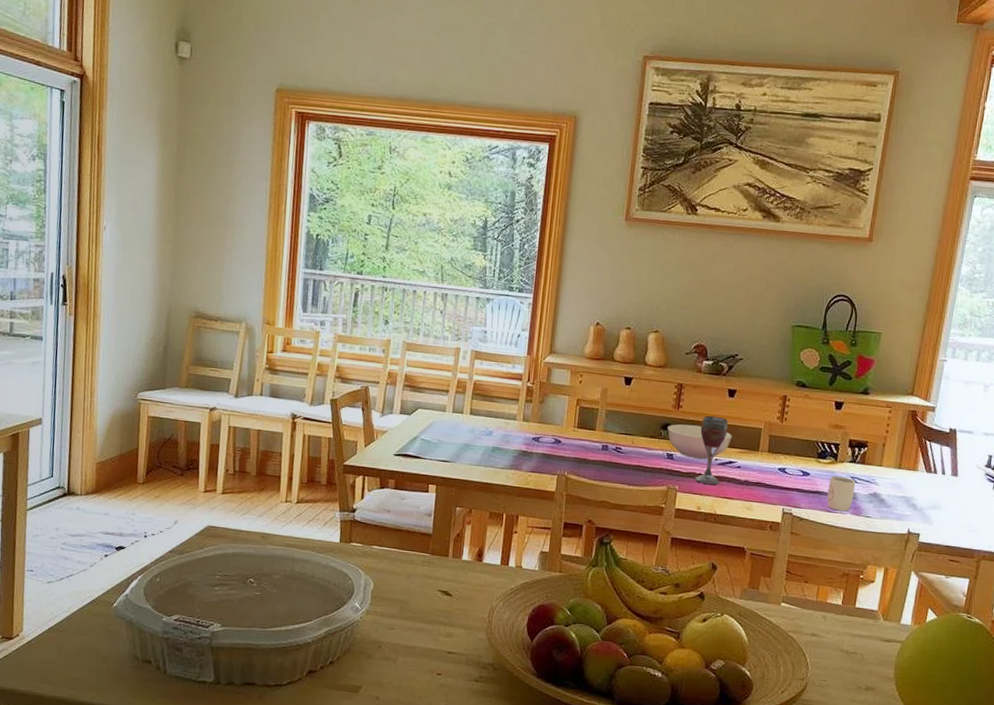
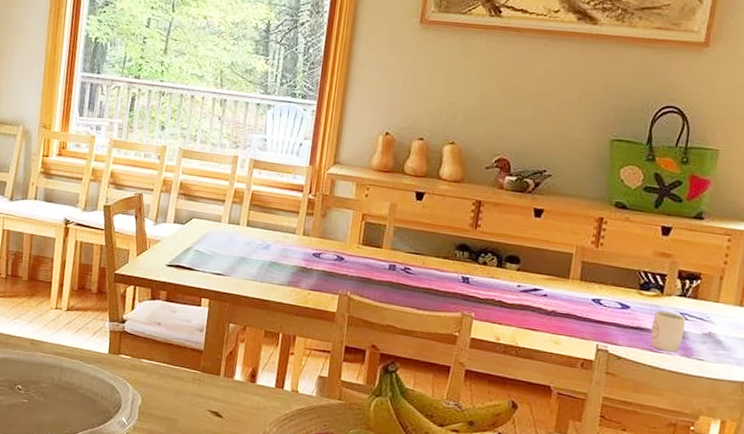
bowl: present [667,424,733,459] -> none [463,244,539,285]
cup: present [694,415,729,485] -> none [493,236,534,314]

